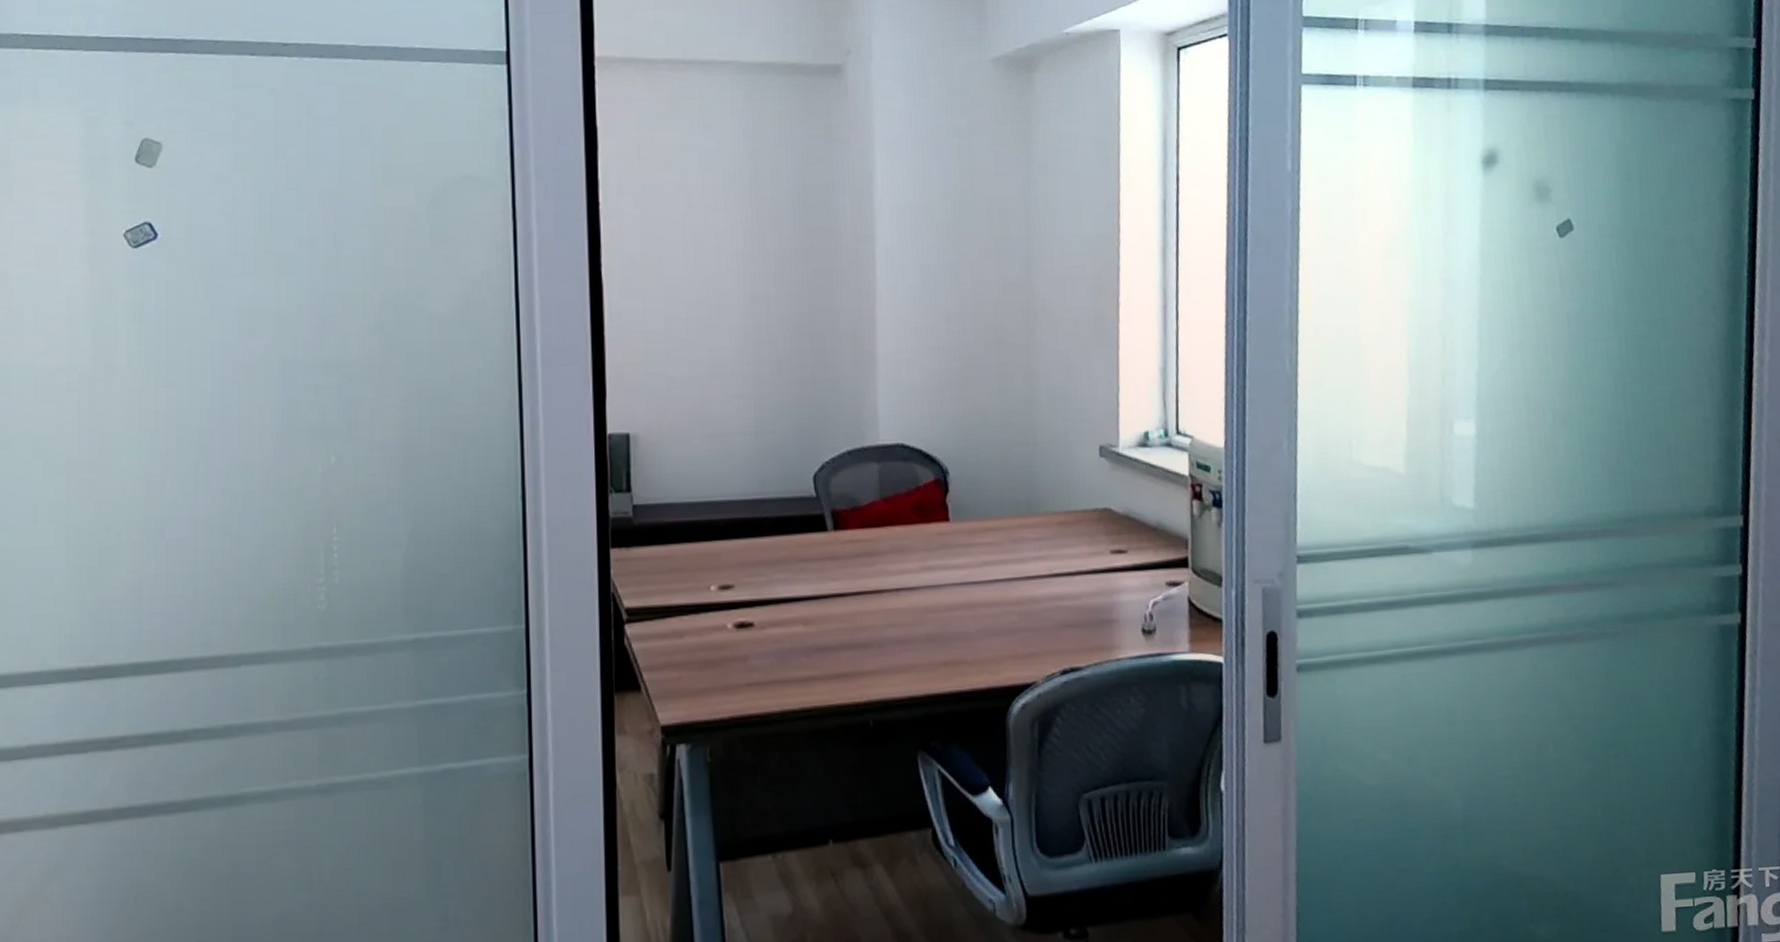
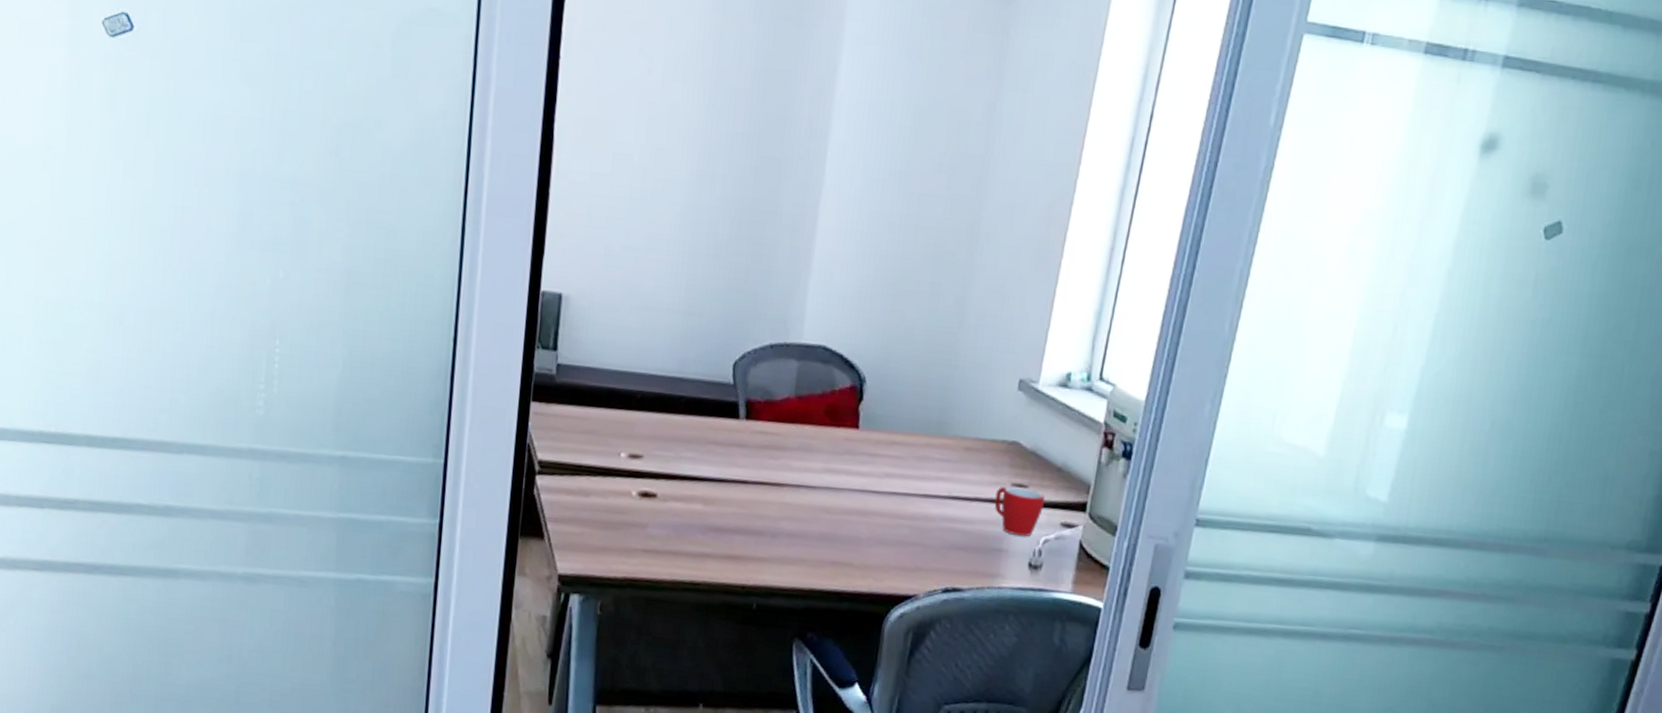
mug: none [1096,553,1147,604] -> present [994,486,1045,537]

